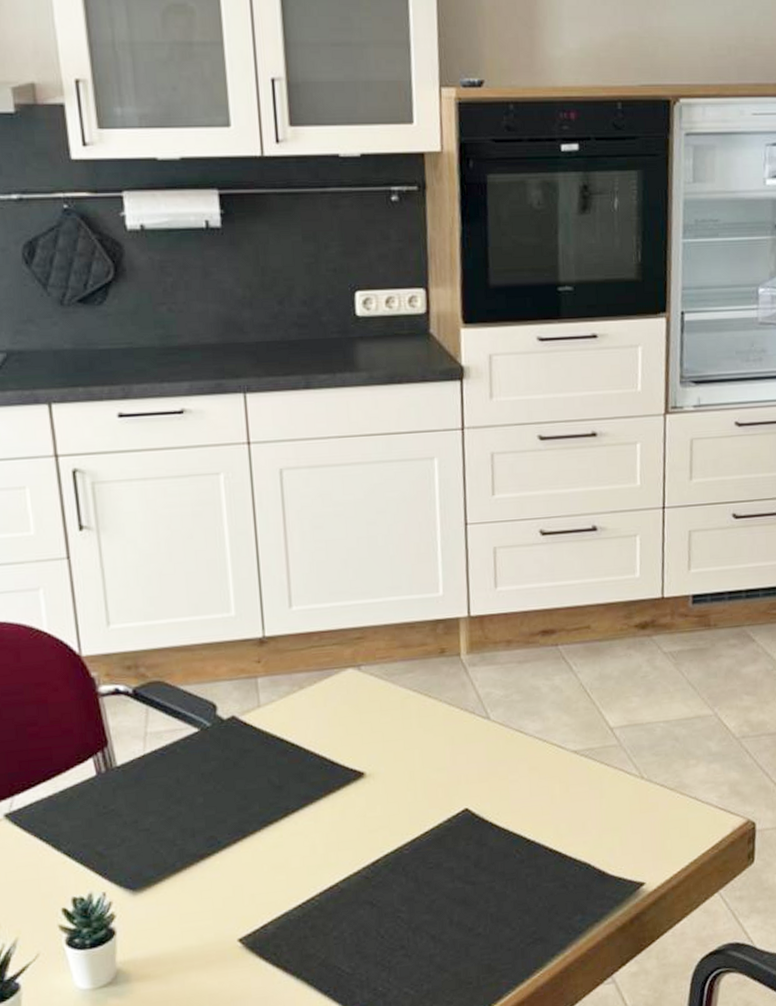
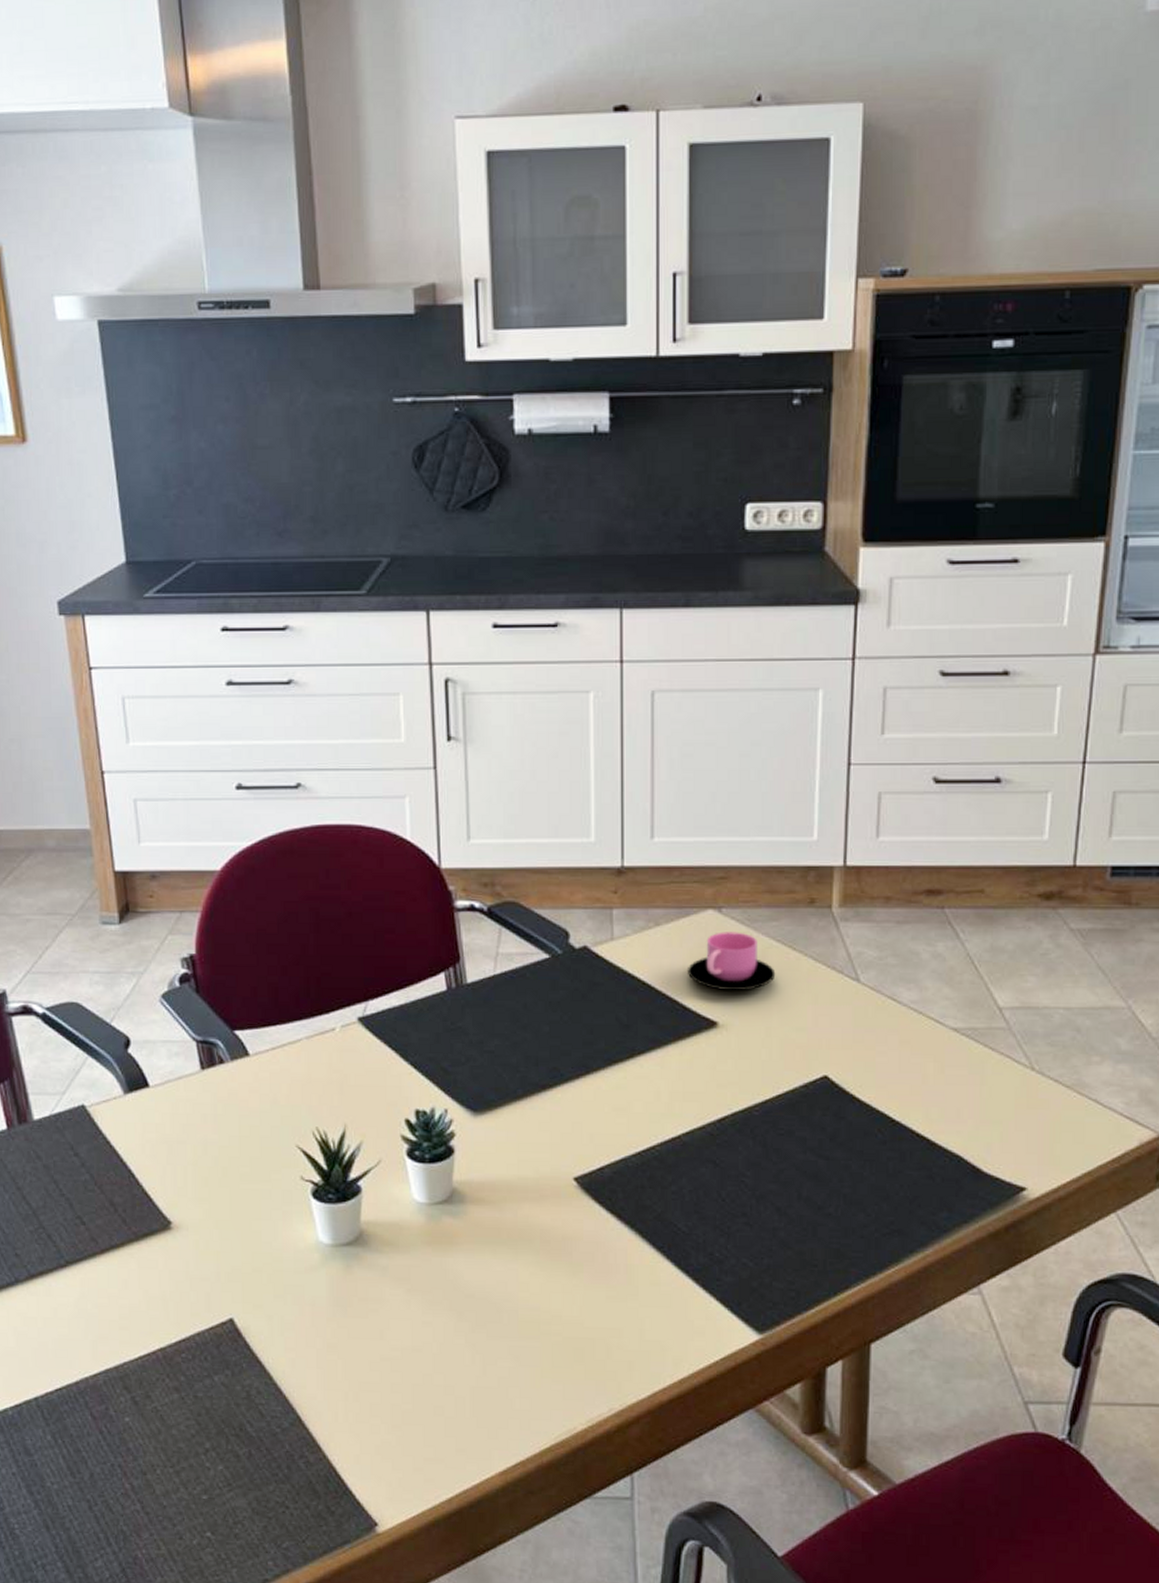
cup: none [333,686,415,743] -> present [688,932,776,992]

